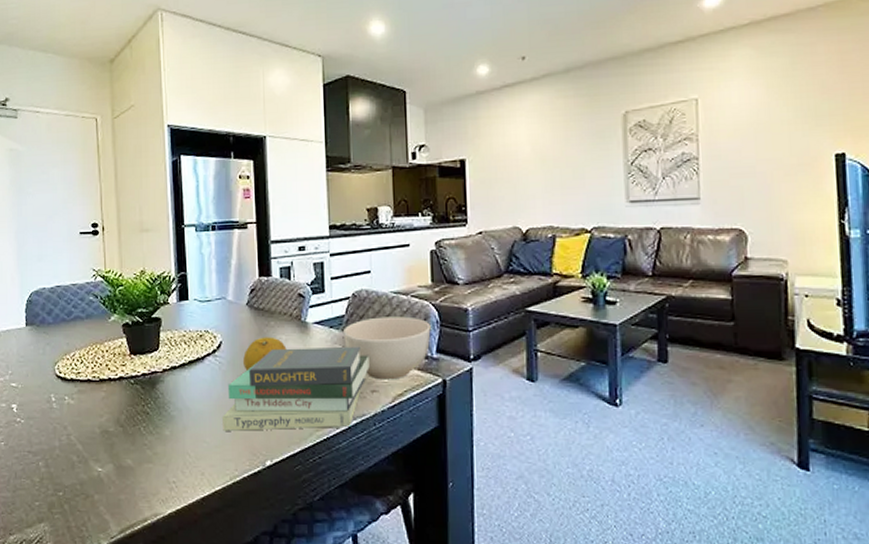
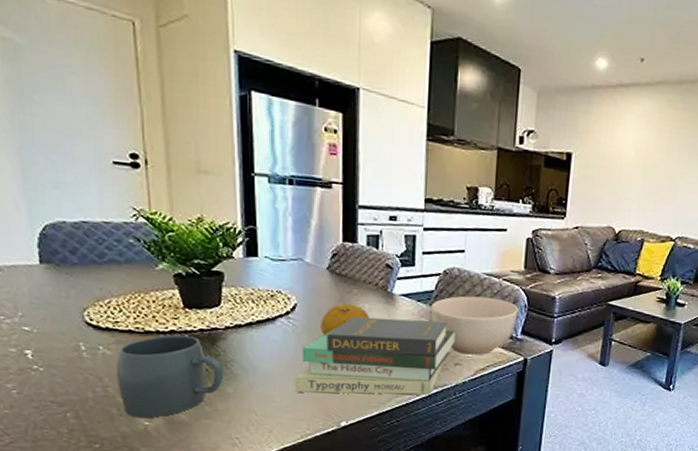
mug: none [78,380,162,463] -> present [116,334,224,418]

